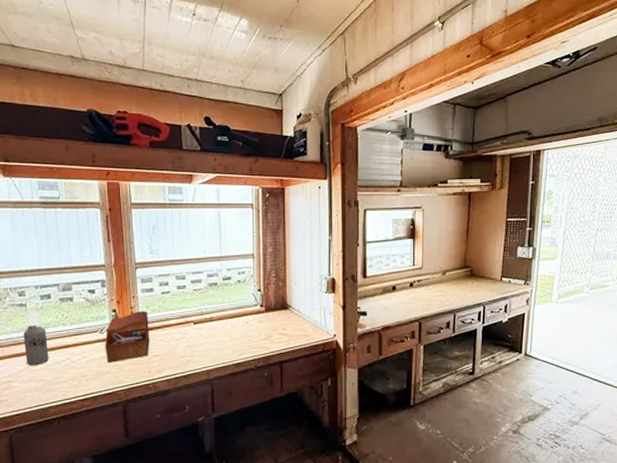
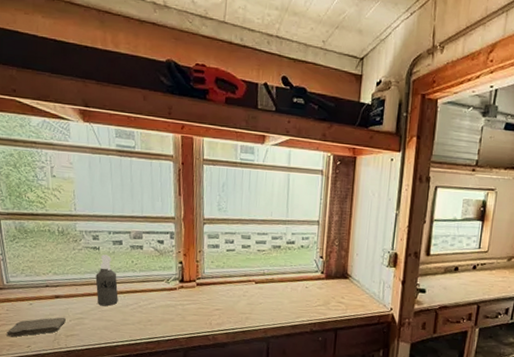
sewing box: present [105,311,150,363] -> none [170,265,213,312]

